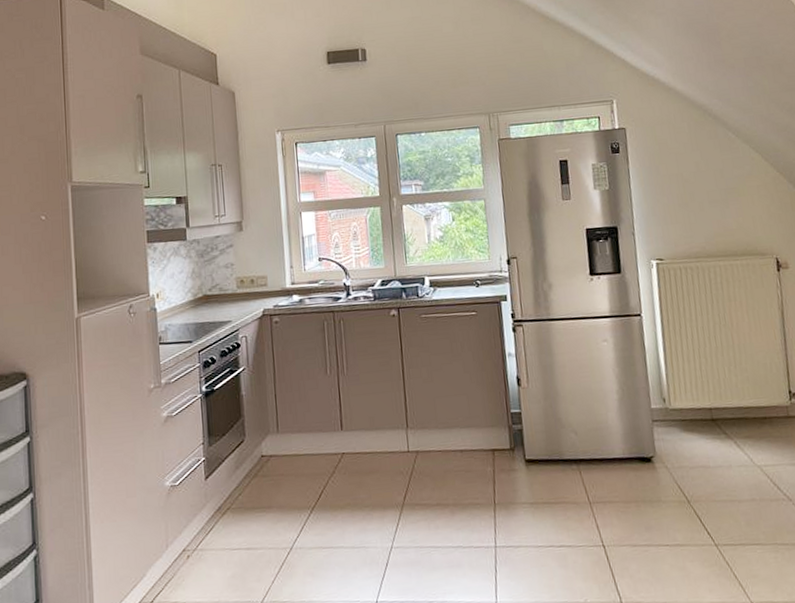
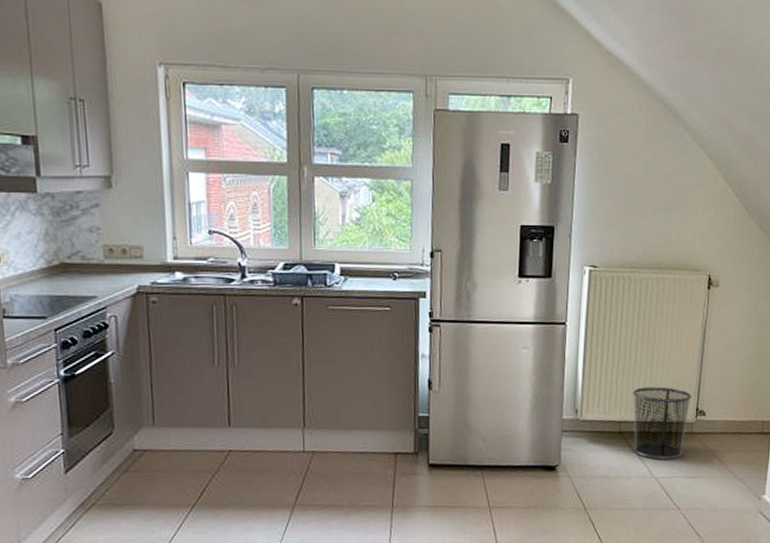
waste bin: none [718,370,784,447] -> present [633,386,692,460]

